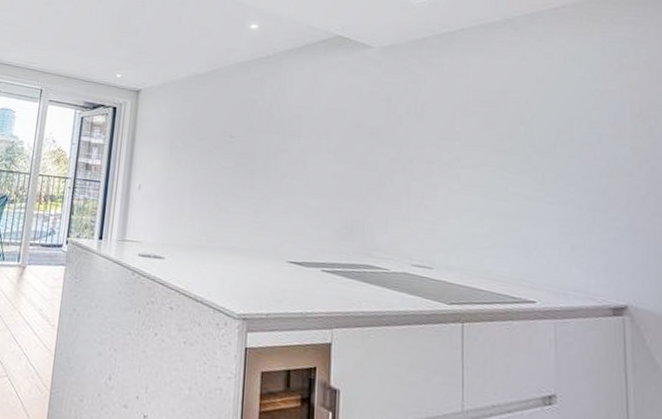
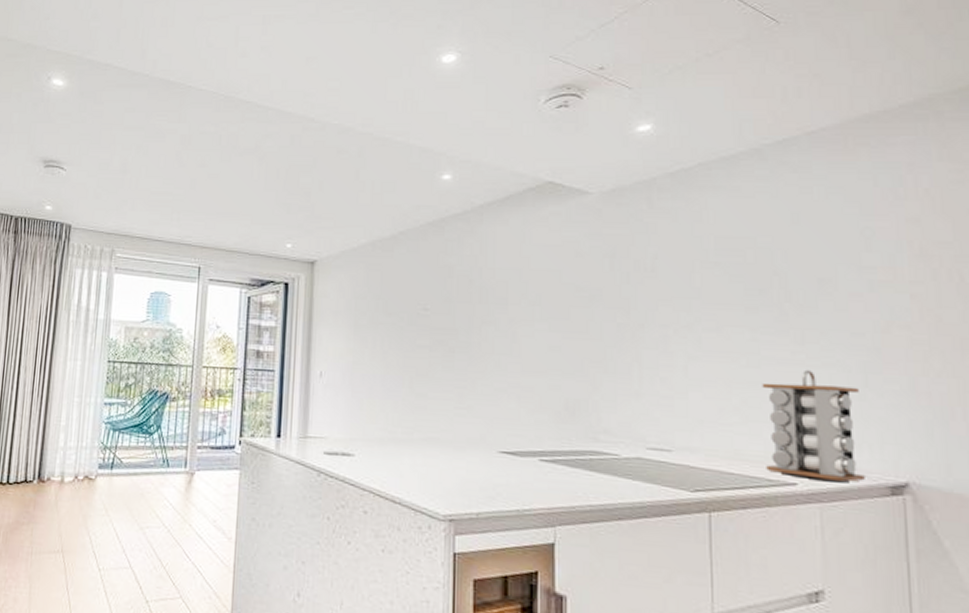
spice rack: none [508,205,592,303] -> present [762,369,865,483]

